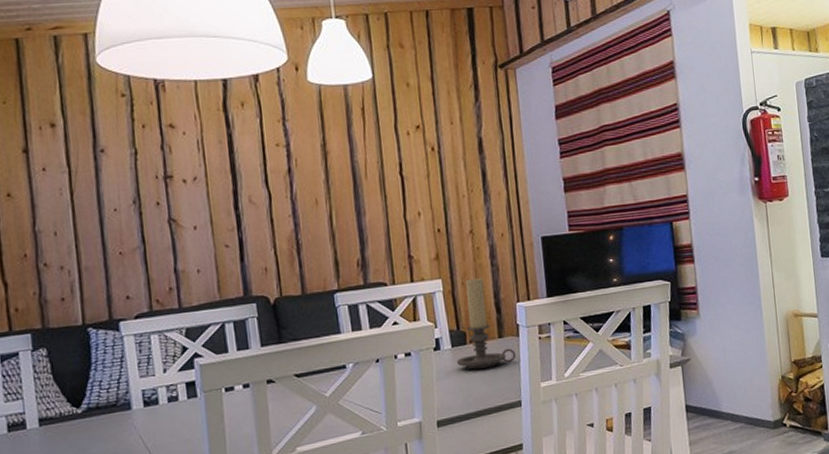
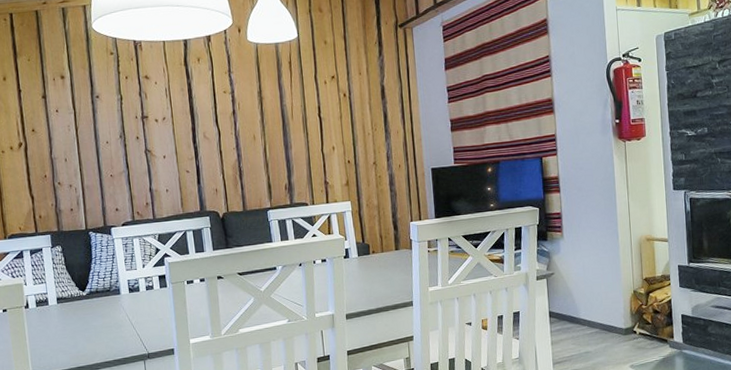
candle holder: present [456,278,516,370] -> none [361,201,409,275]

